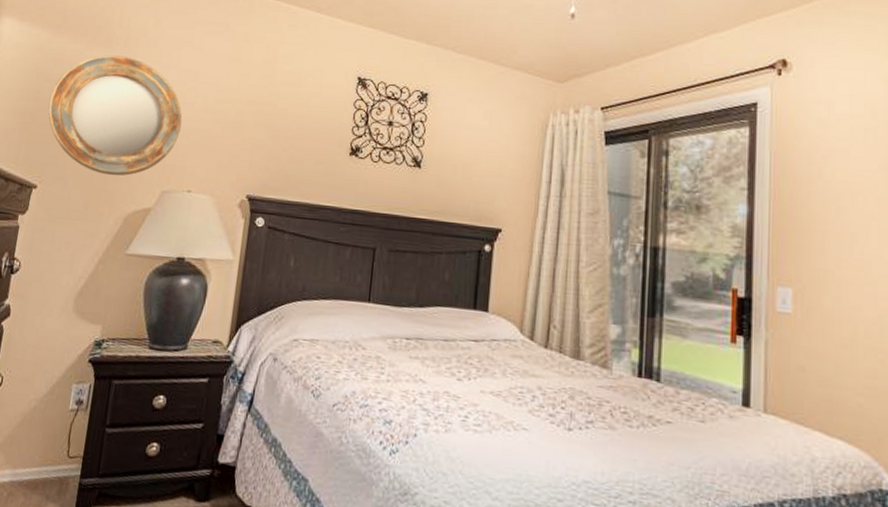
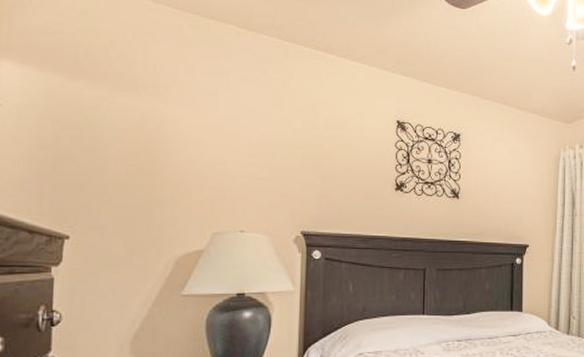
home mirror: present [48,55,182,176] -> none [71,101,227,222]

